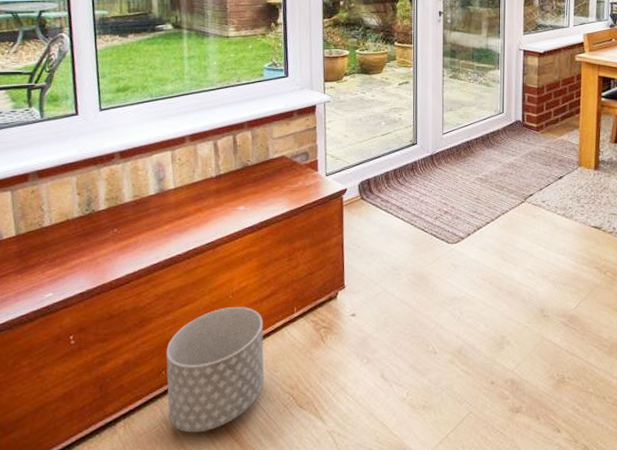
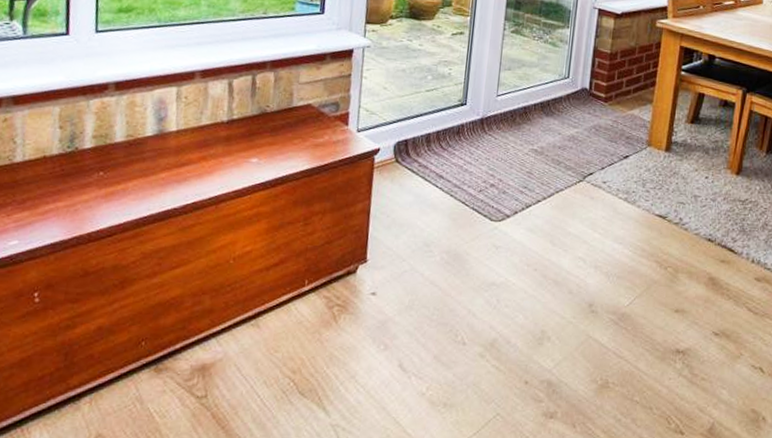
planter: present [166,307,264,433] -> none [144,273,267,416]

